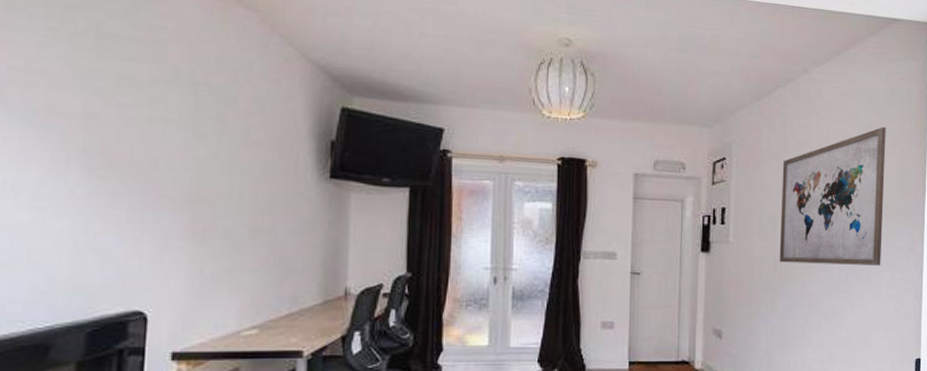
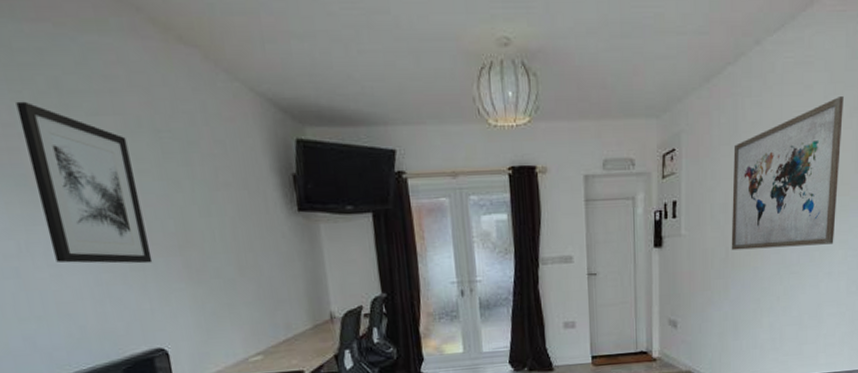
wall art: none [42,38,159,216] -> present [15,101,153,264]

